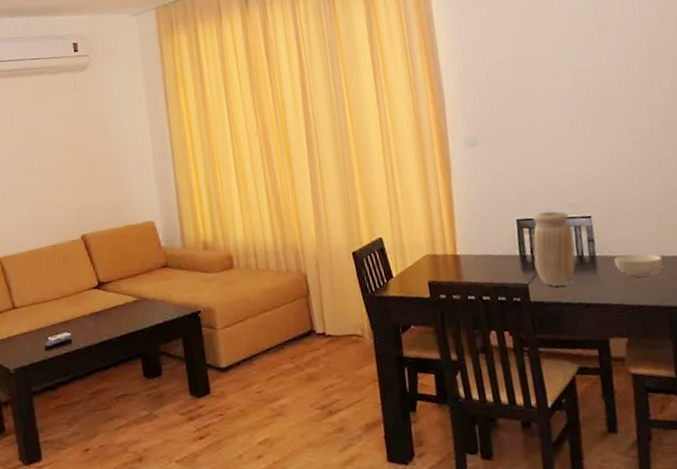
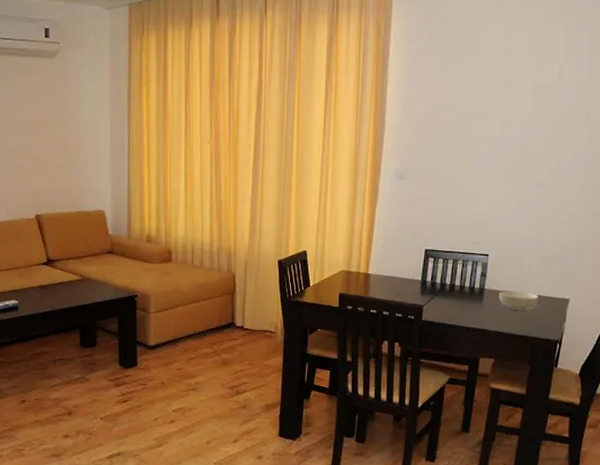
vase: present [533,211,576,286] -> none [432,246,470,311]

